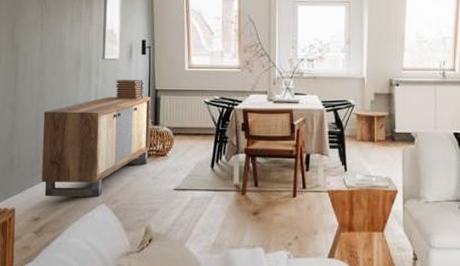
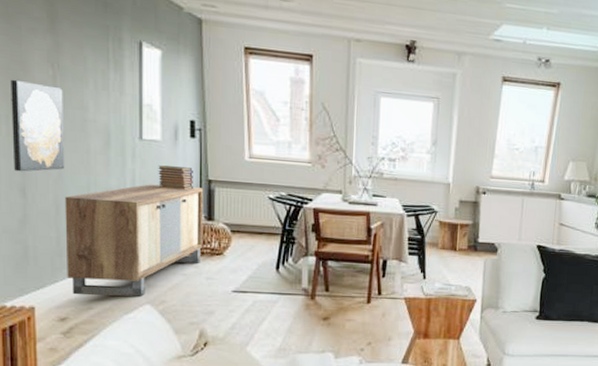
wall art: none [8,19,48,93] -> present [10,79,64,172]

